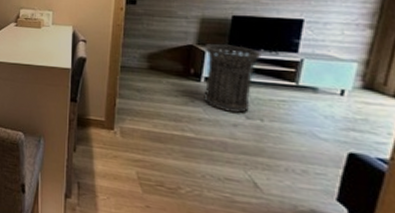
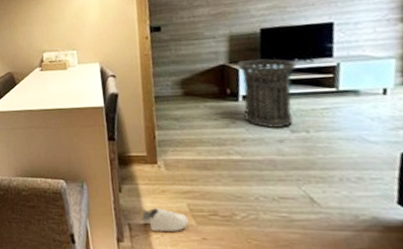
shoe: none [90,171,135,196] -> present [141,208,188,232]

